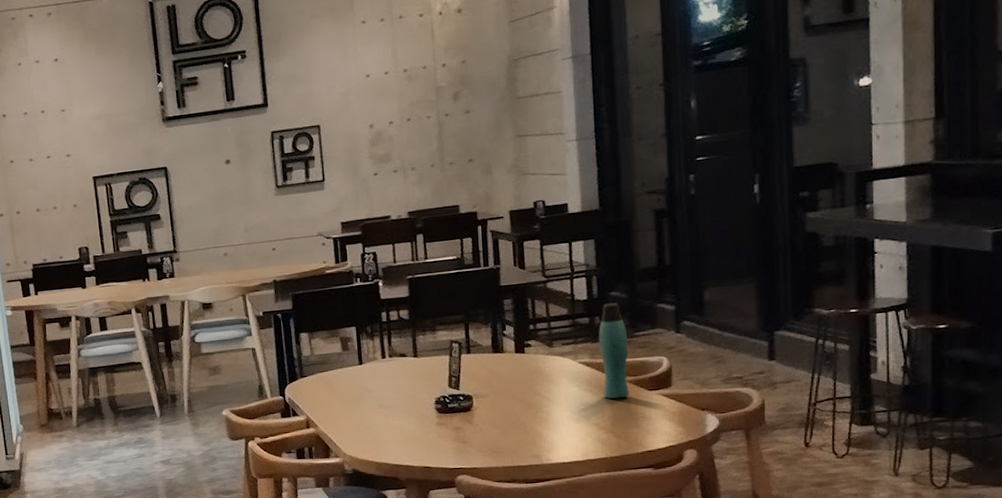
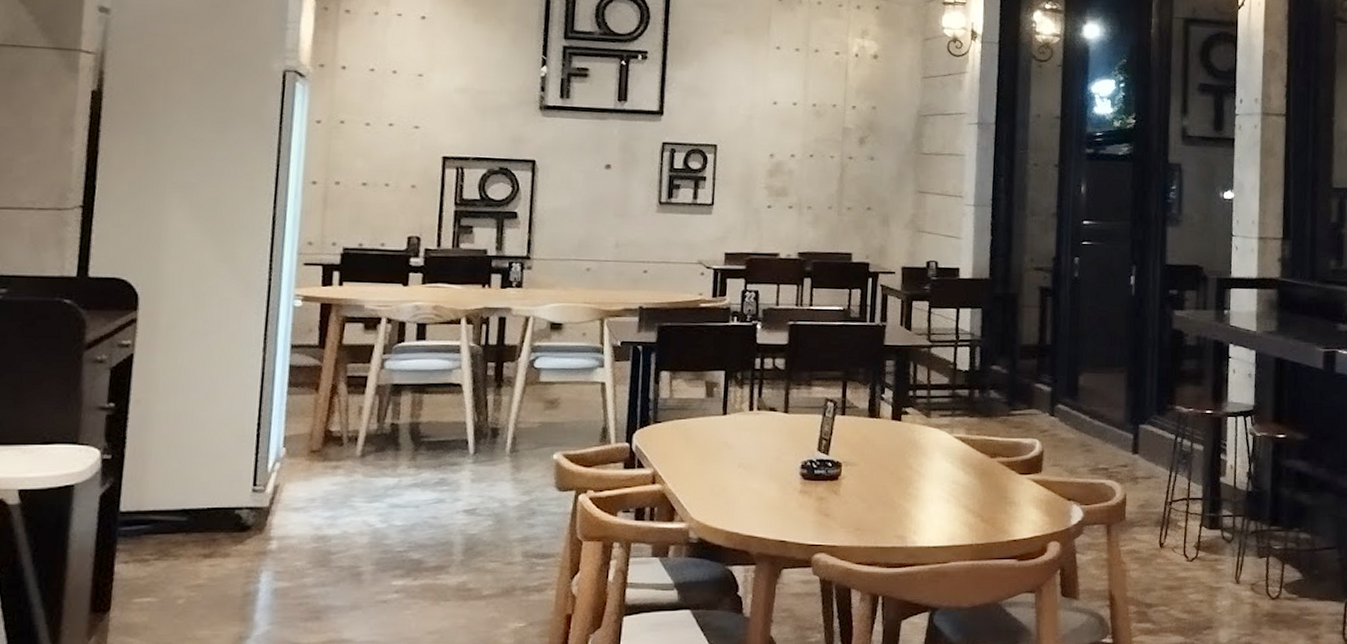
bottle: present [599,302,629,399] -> none [975,377,1004,481]

